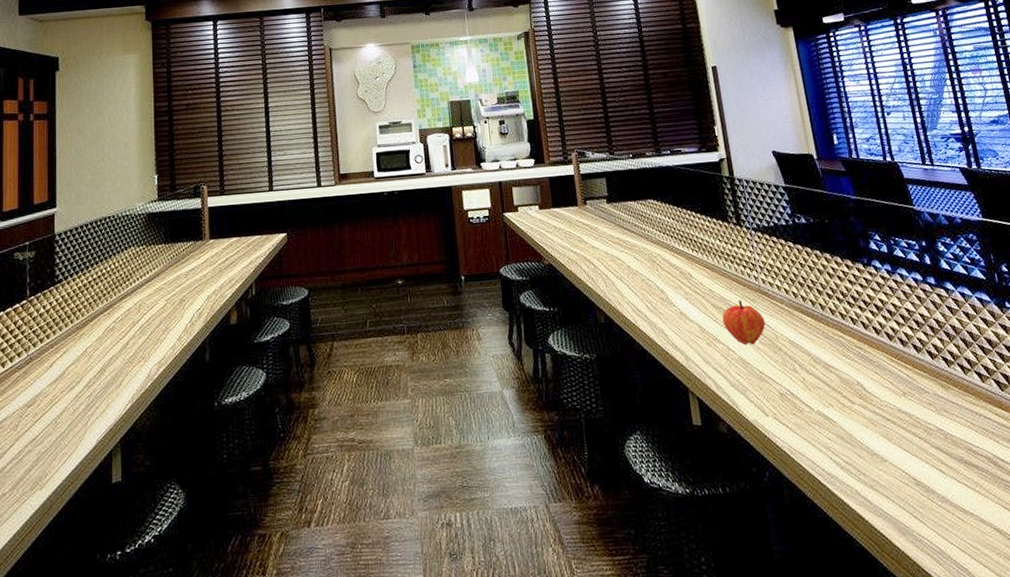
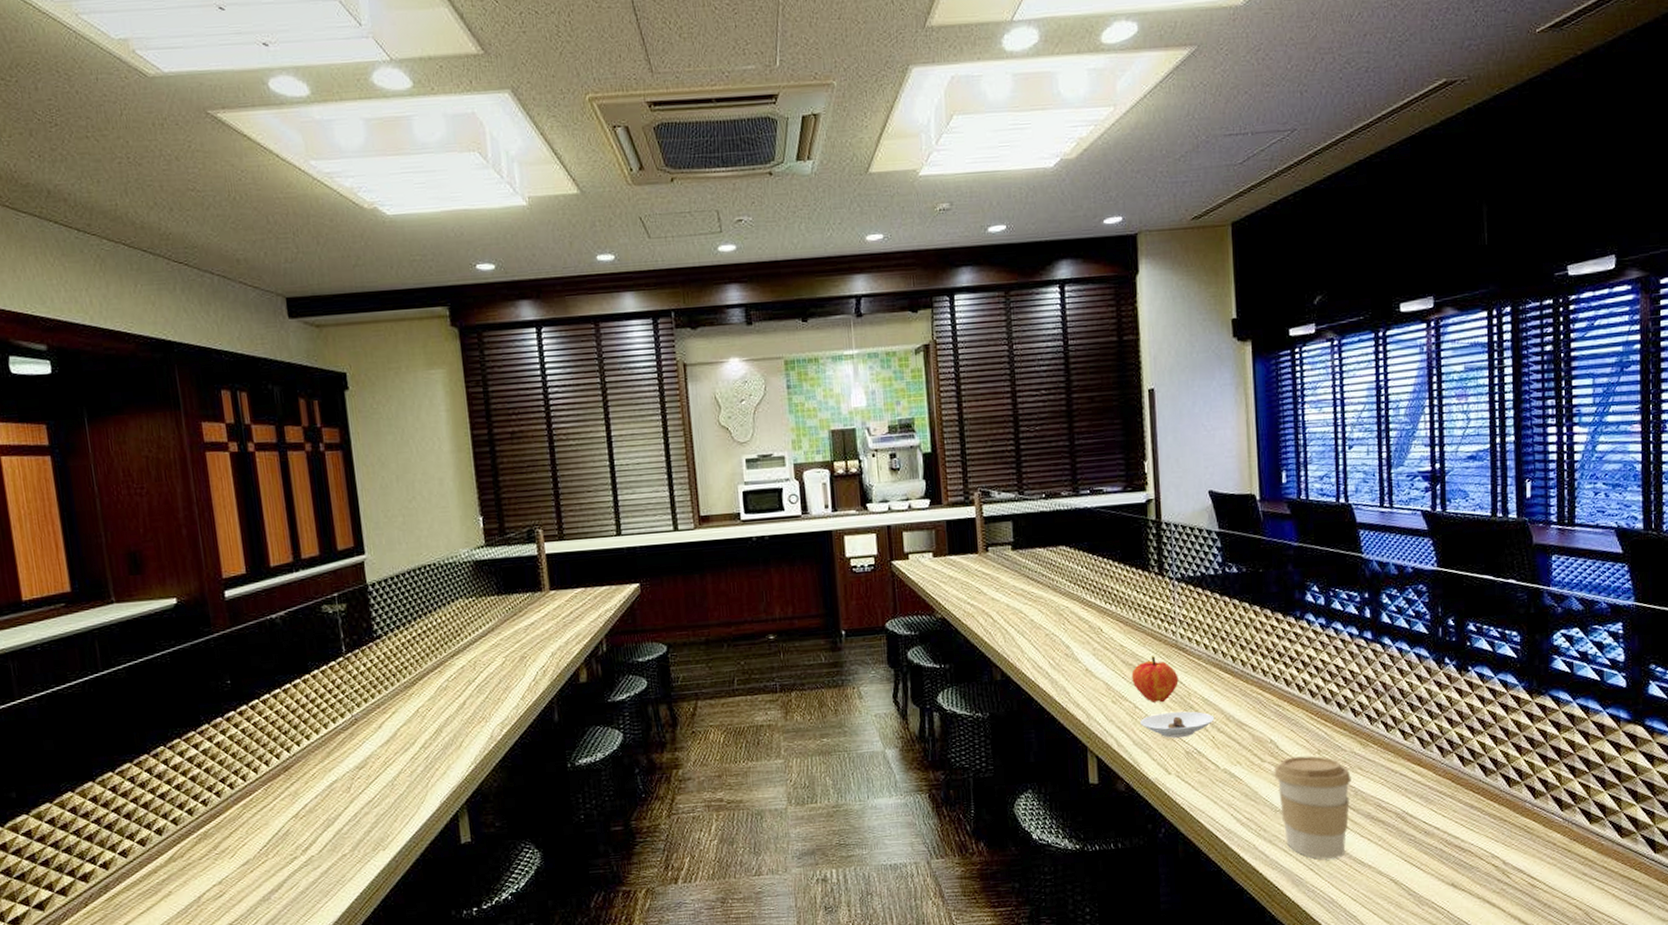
saucer: none [735,353,803,380] -> present [1140,711,1215,739]
coffee cup: none [864,397,945,506] -> present [1274,755,1351,859]

